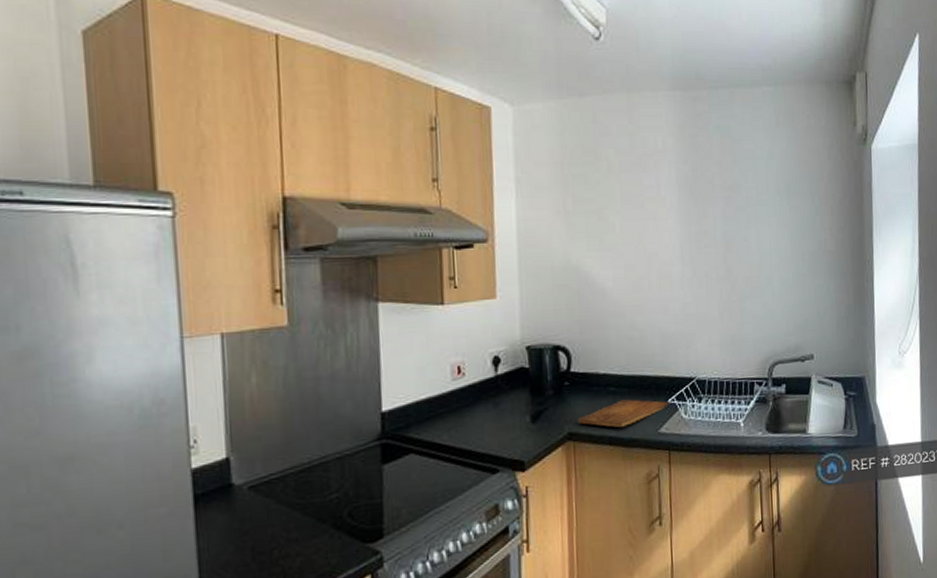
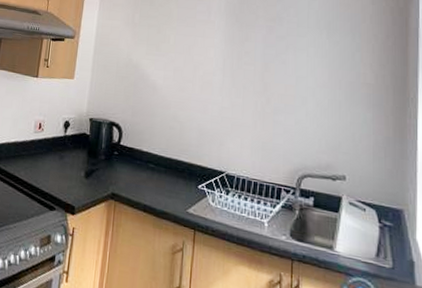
cutting board: present [578,399,669,427] -> none [121,176,199,200]

